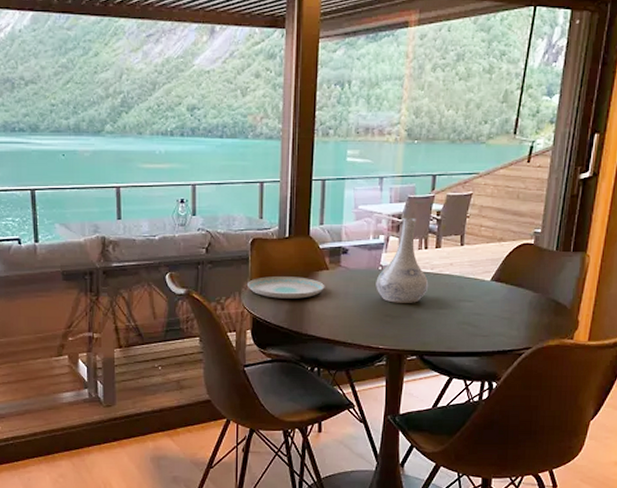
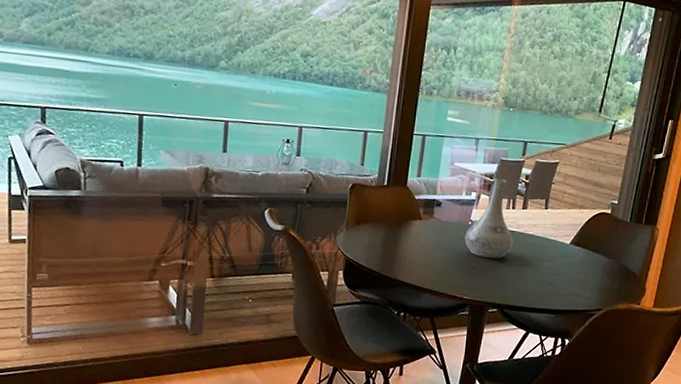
plate: present [248,276,325,299] -> none [344,221,418,245]

